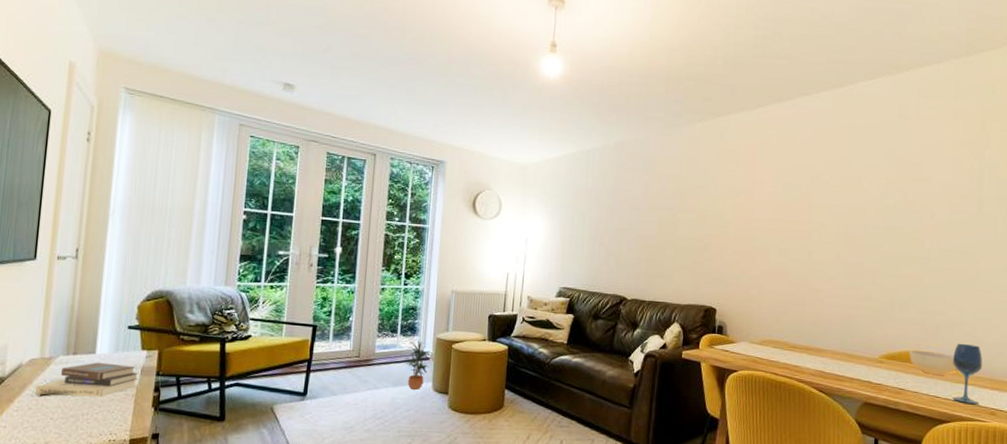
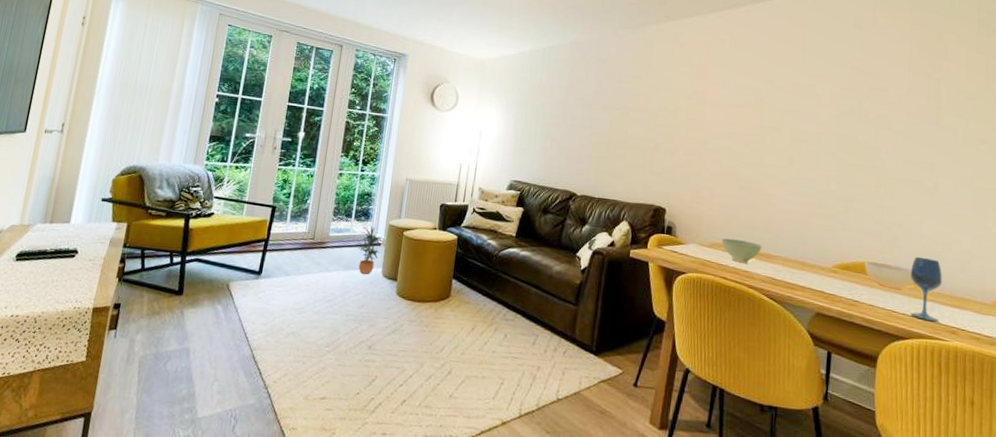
books: present [35,362,138,398] -> none [12,231,107,266]
bowl: none [771,335,812,358] -> present [721,238,763,263]

